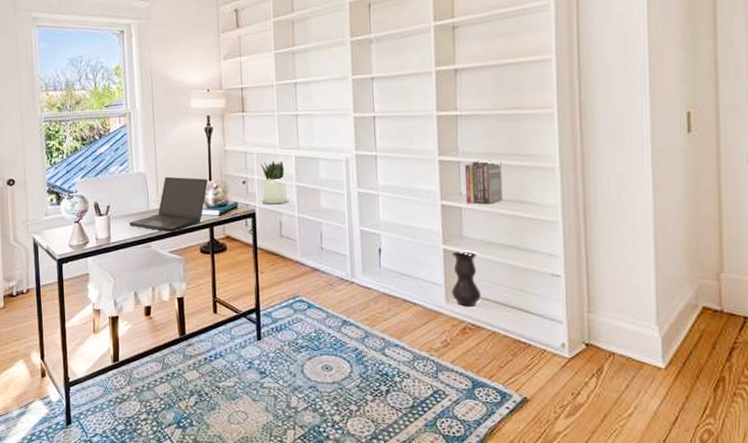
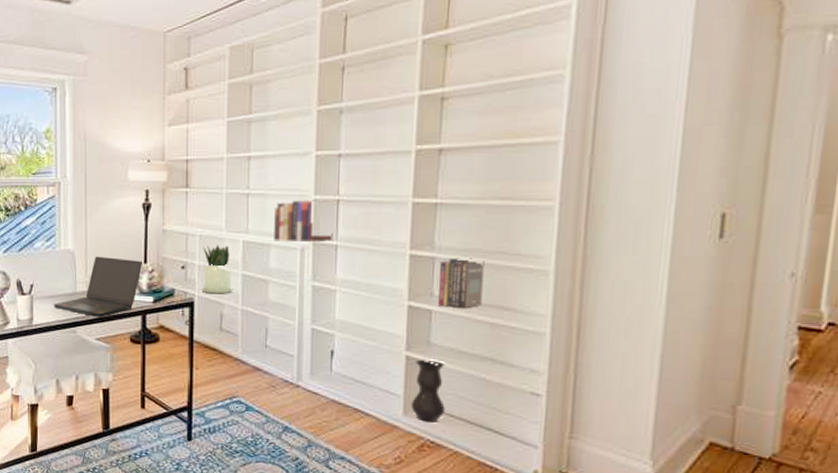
books: none [321,117,372,155] -> present [274,200,333,242]

